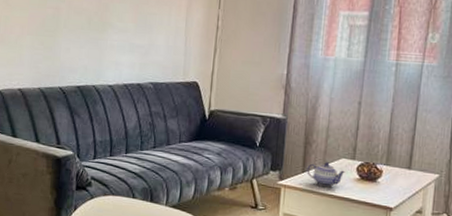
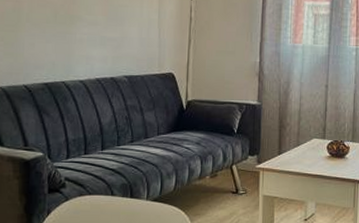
teapot: present [307,162,345,188] -> none [282,143,317,167]

